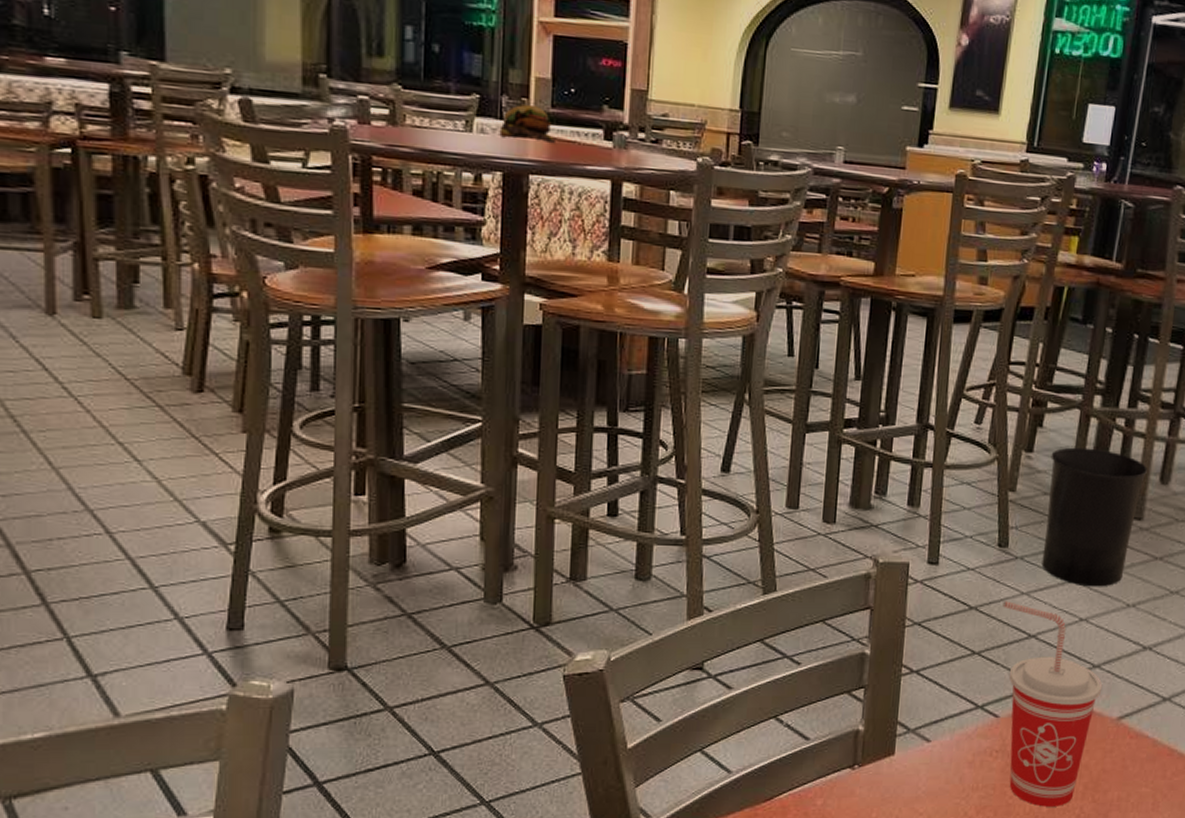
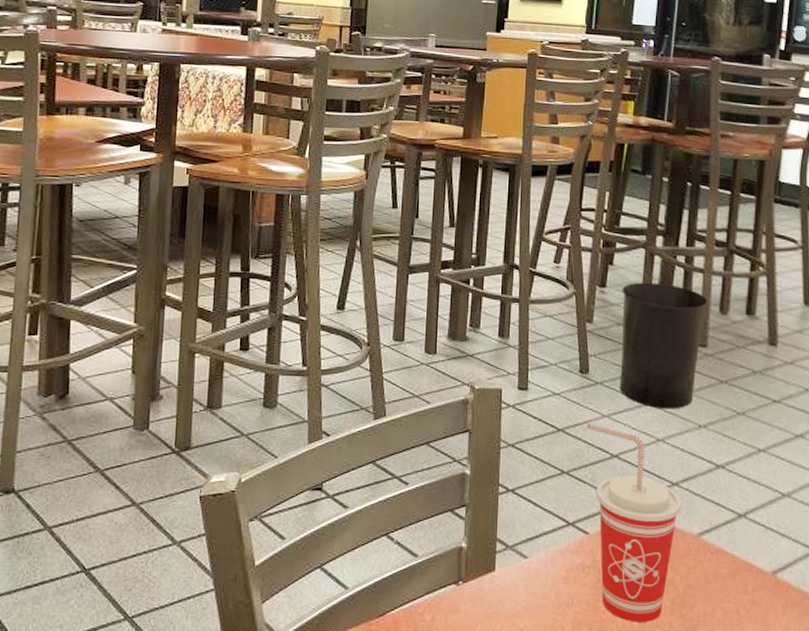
burger: present [499,105,555,144] -> none [157,9,202,40]

